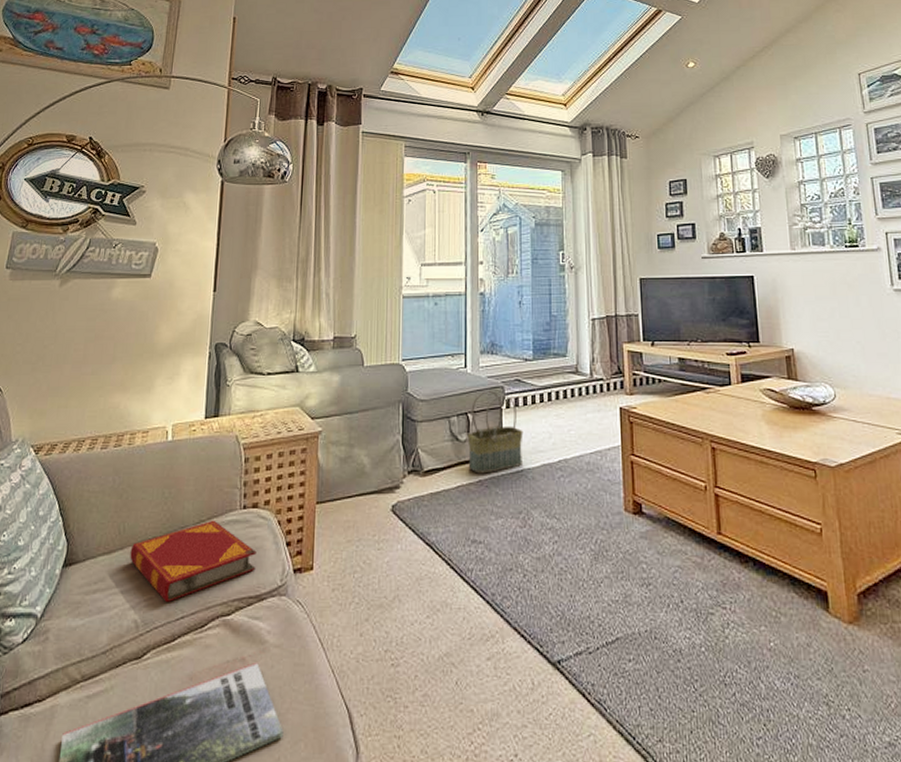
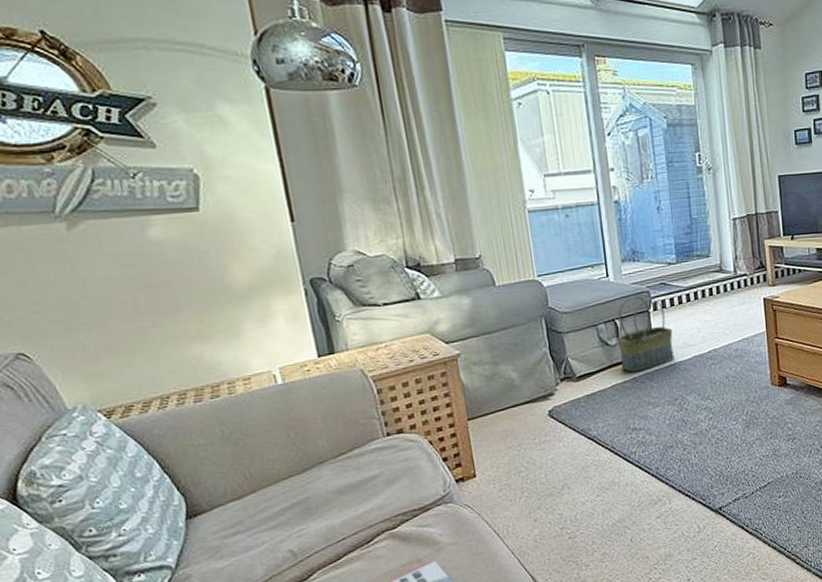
hardback book: present [130,520,257,603] -> none [264,450,414,530]

